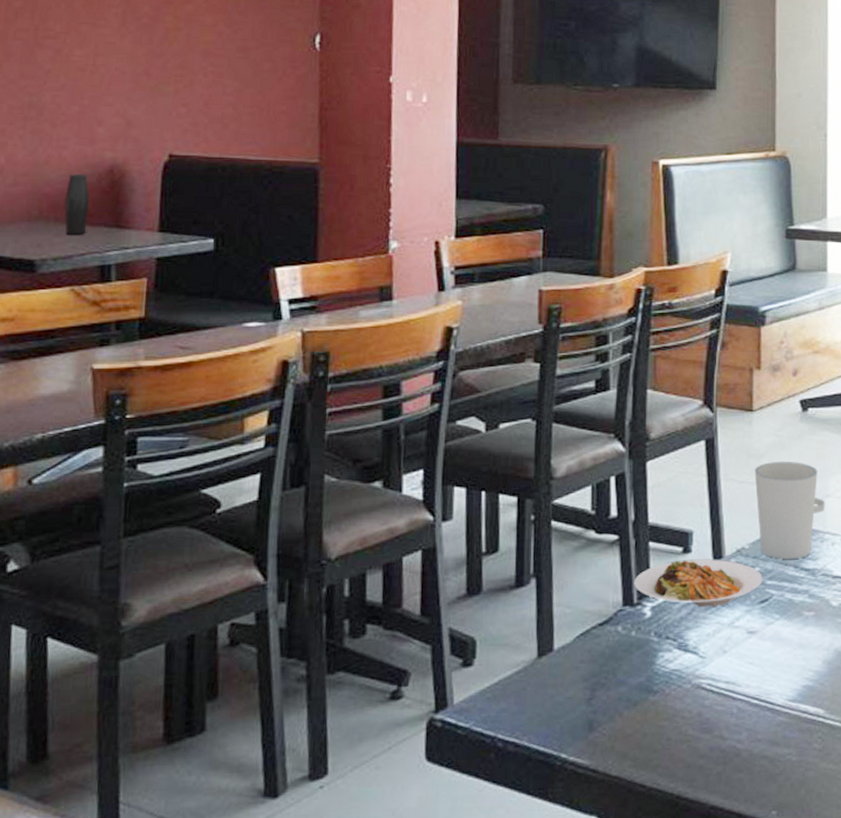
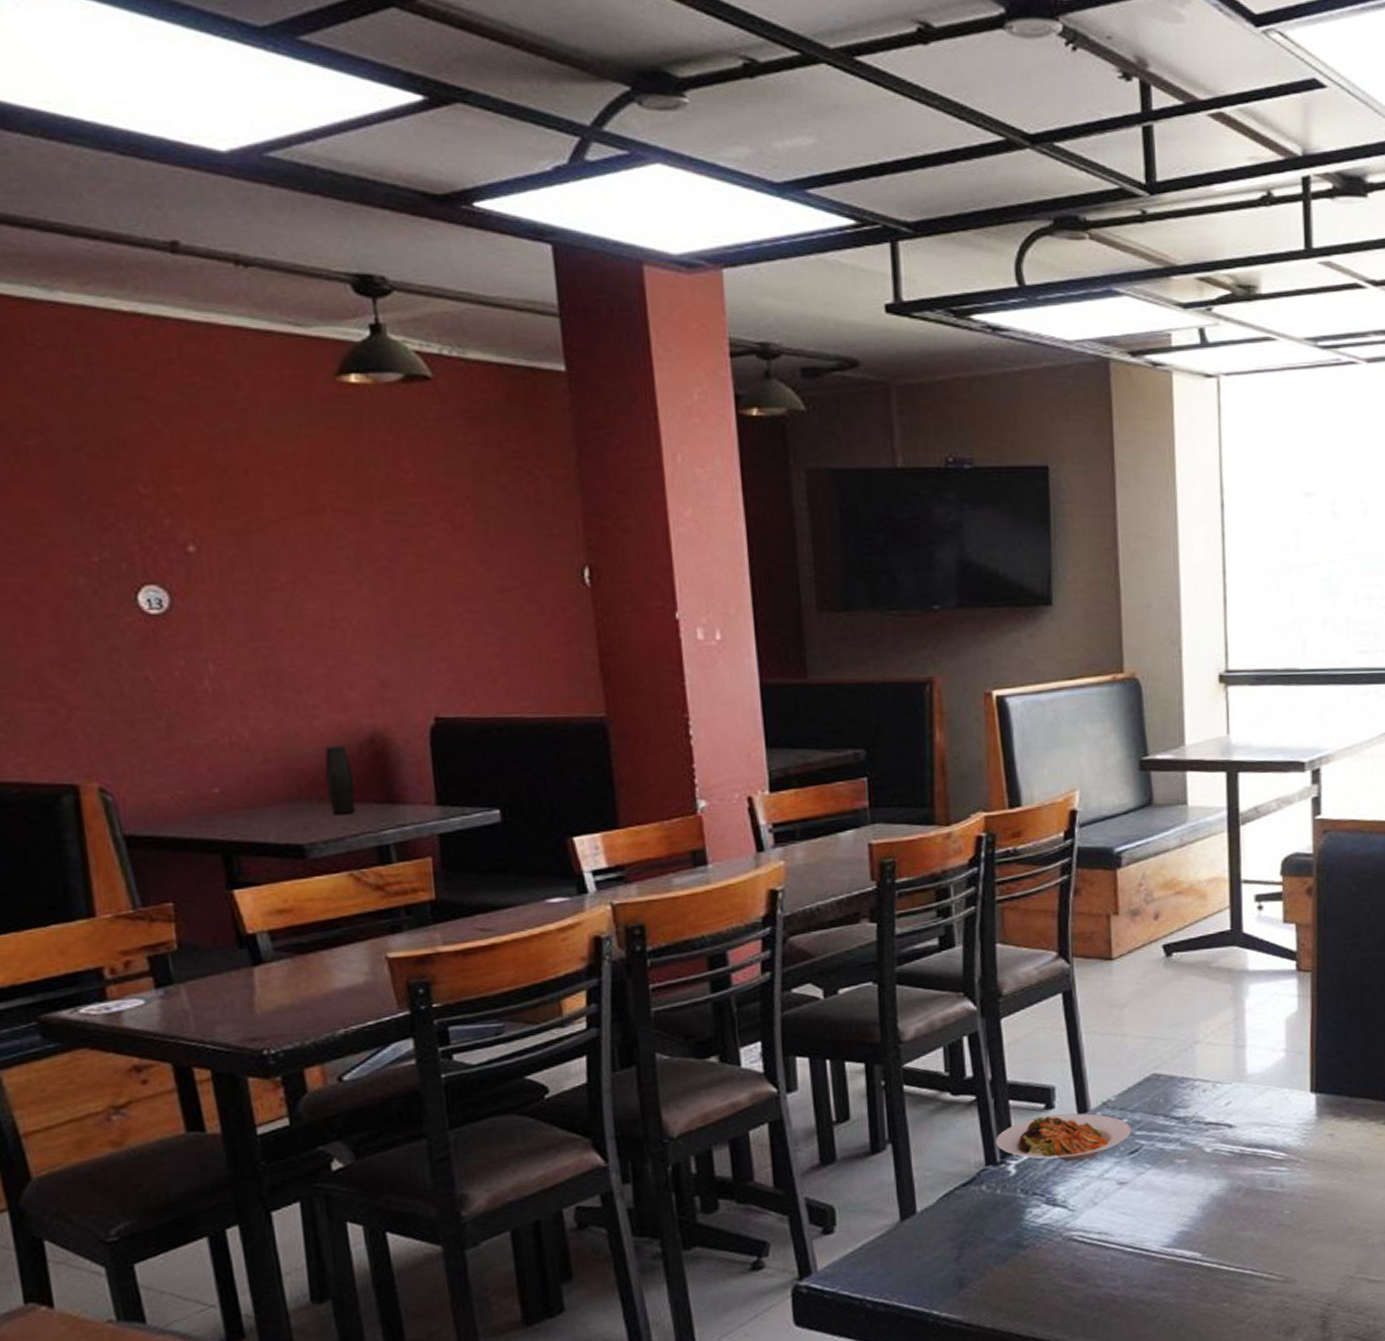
cup: present [754,462,826,559] -> none [1117,1009,1195,1110]

